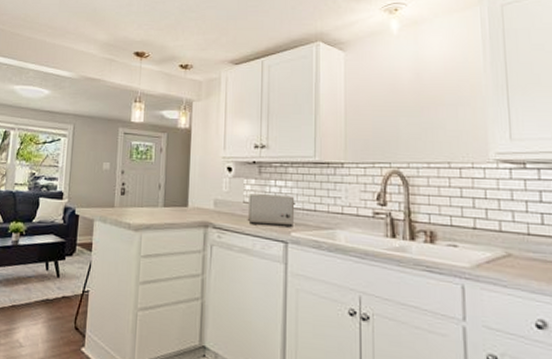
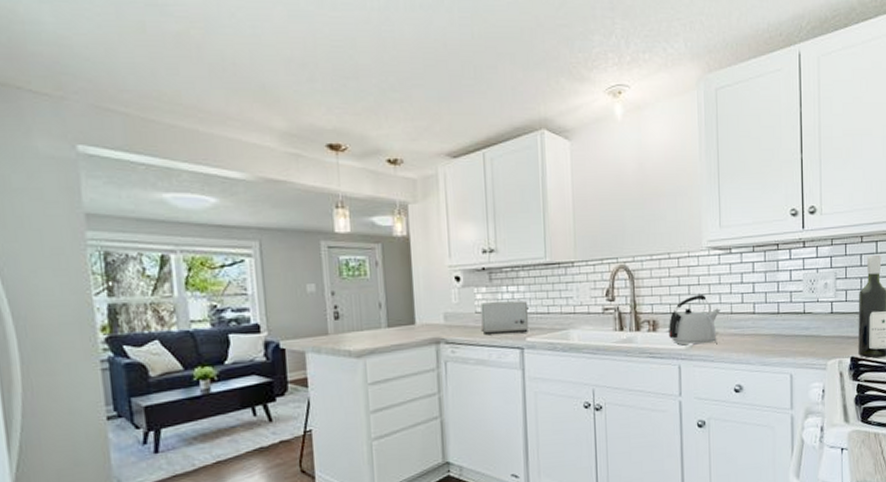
kettle: none [449,208,514,266] -> present [669,294,720,346]

